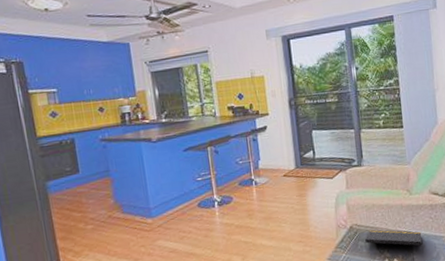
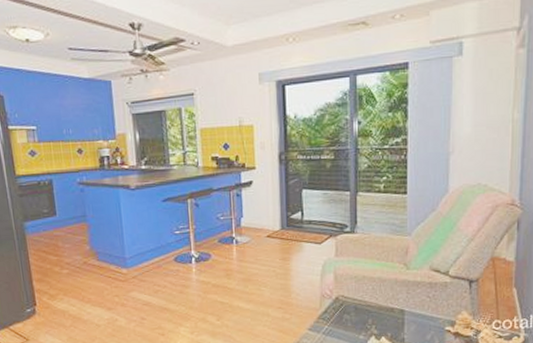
notepad: present [365,230,424,252] -> none [351,303,416,332]

